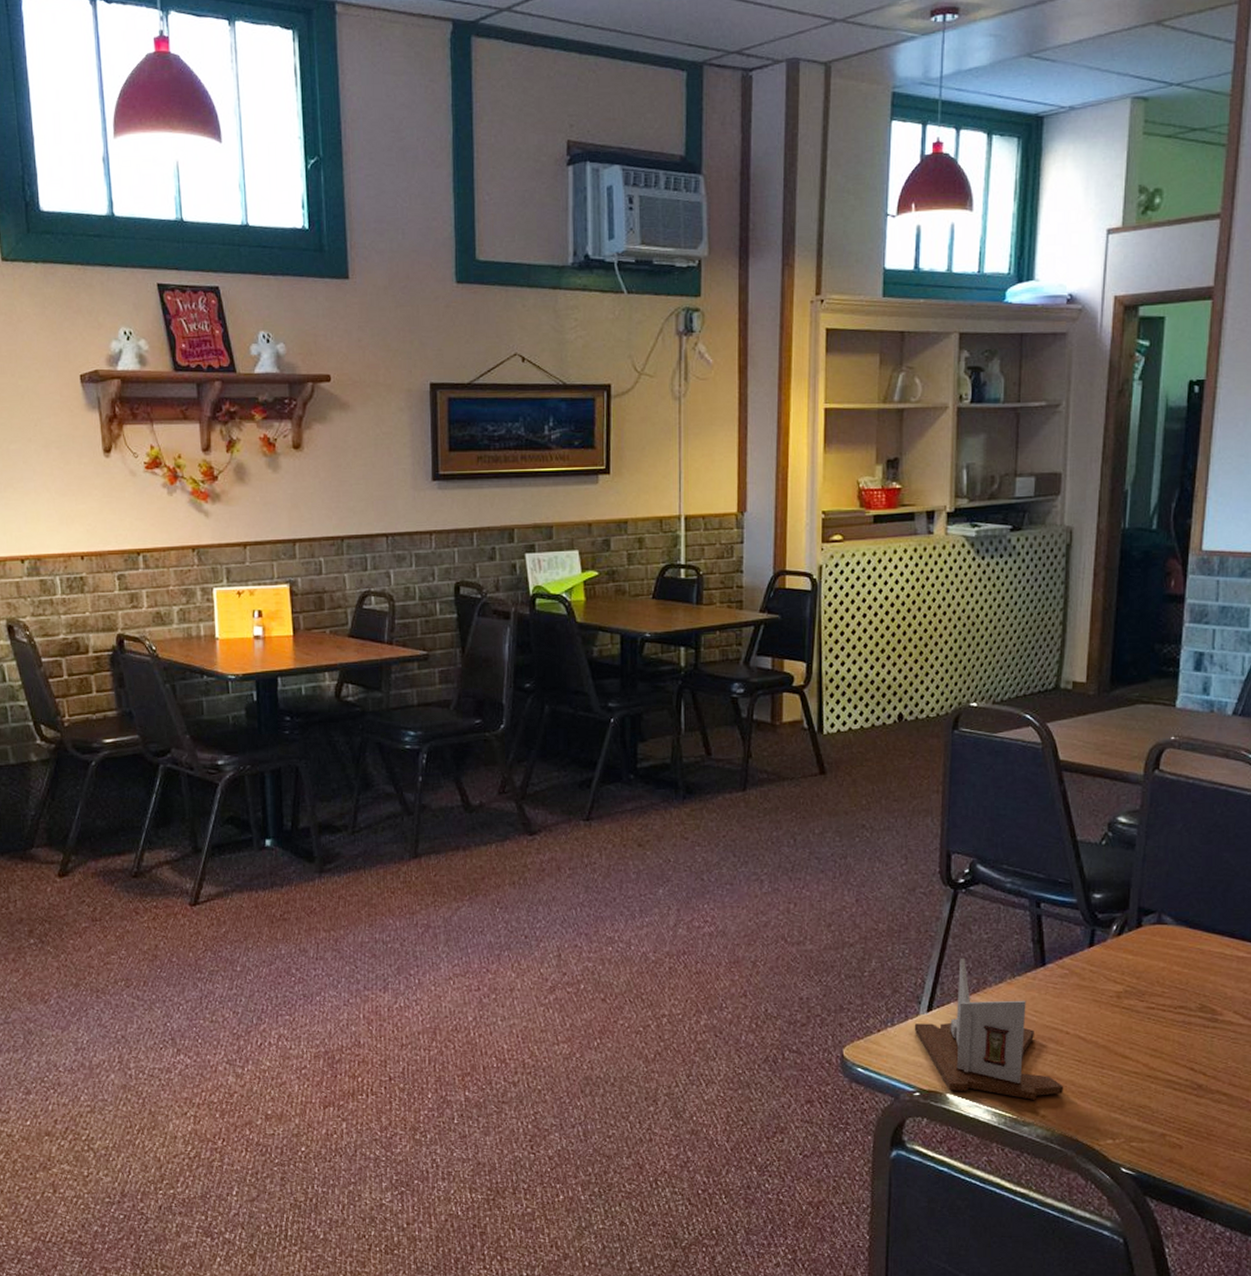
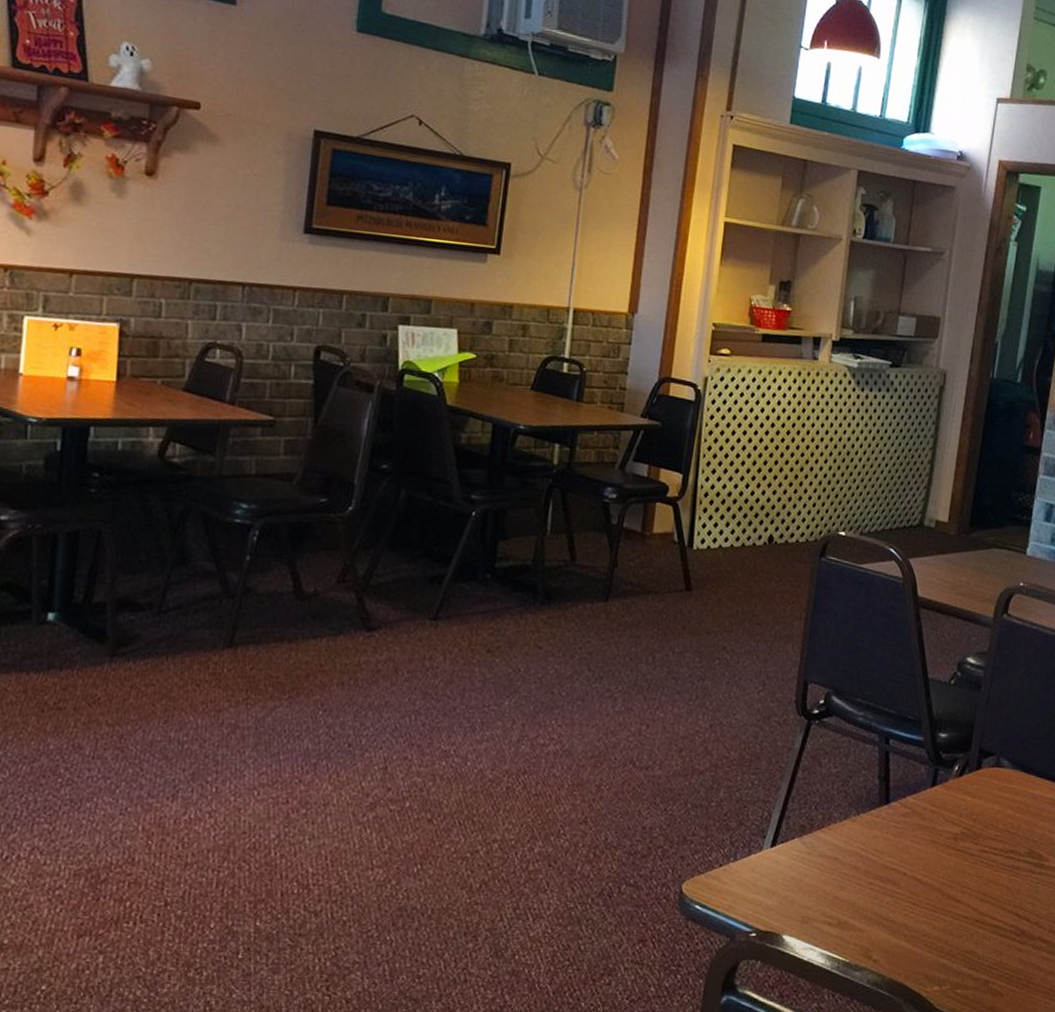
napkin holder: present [914,958,1064,1100] -> none [756,791,898,943]

